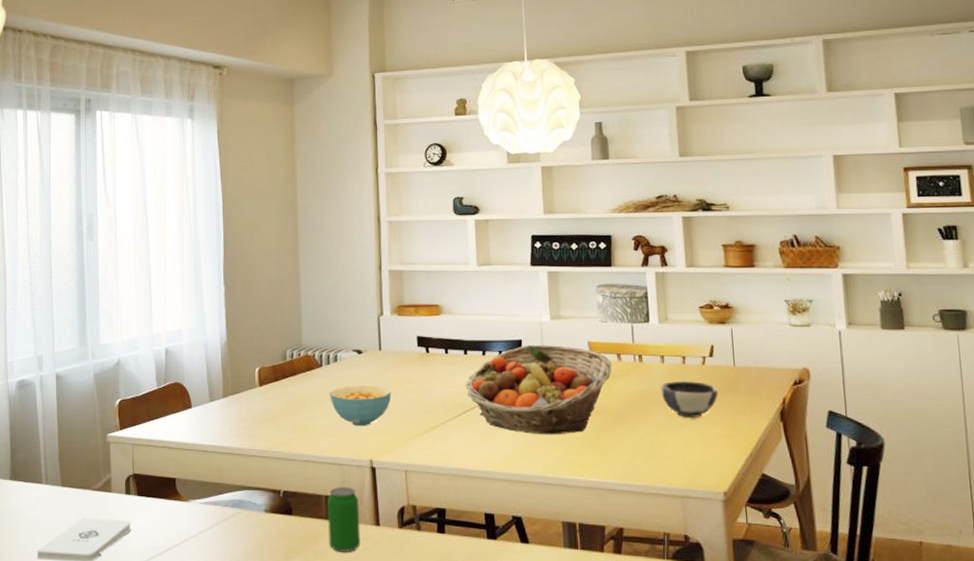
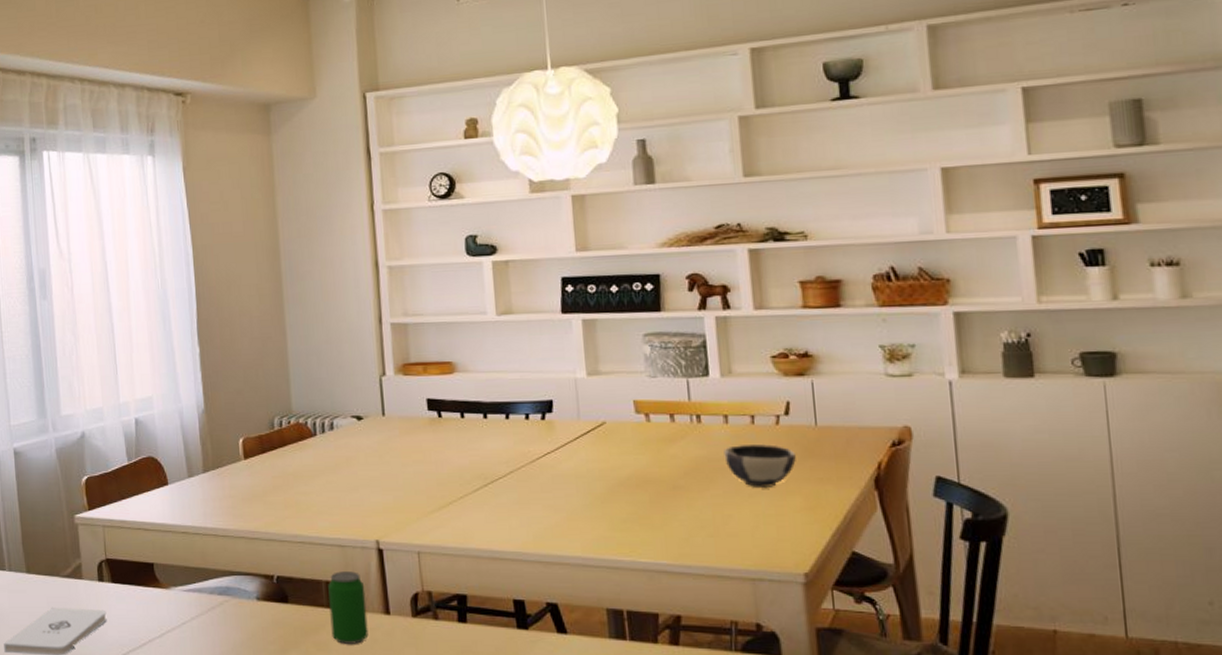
cereal bowl: present [329,386,392,427] -> none [326,456,399,503]
fruit basket: present [465,344,612,435] -> none [485,405,664,510]

